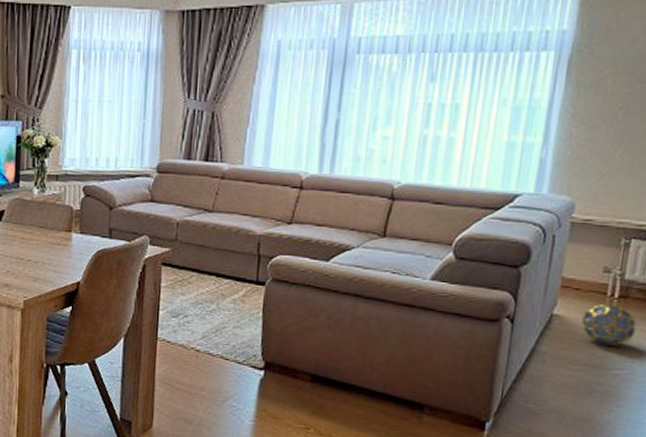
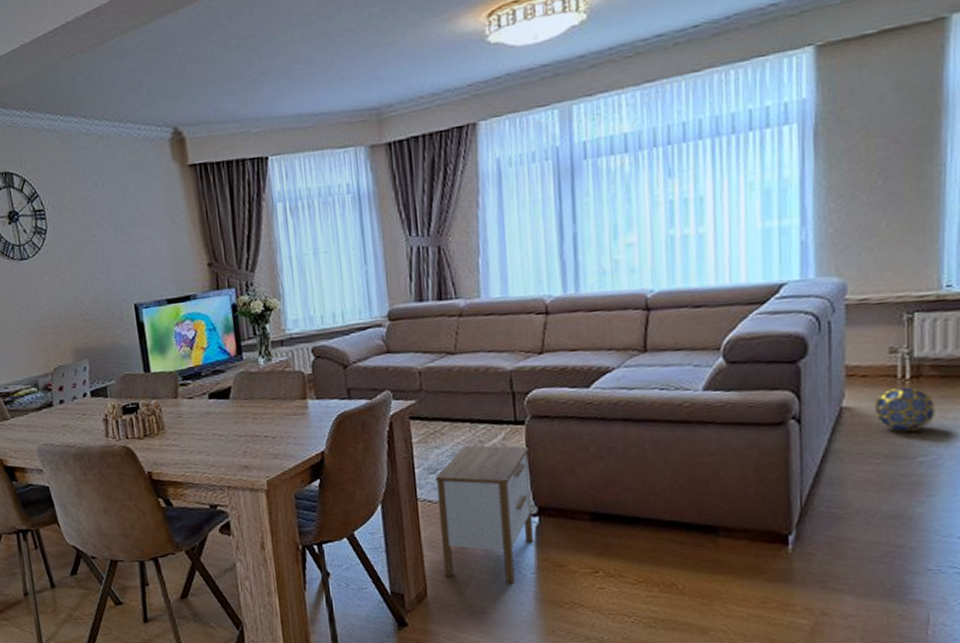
nightstand: none [170,296,266,428] -> present [435,445,534,584]

